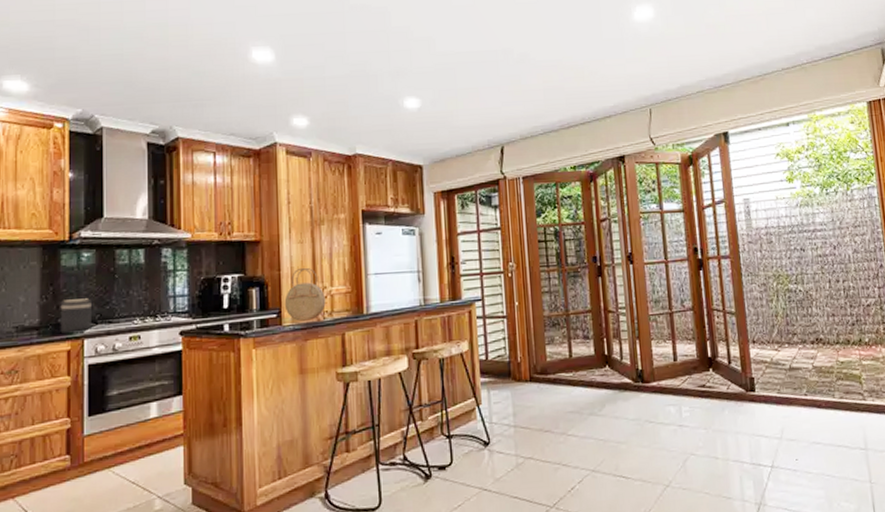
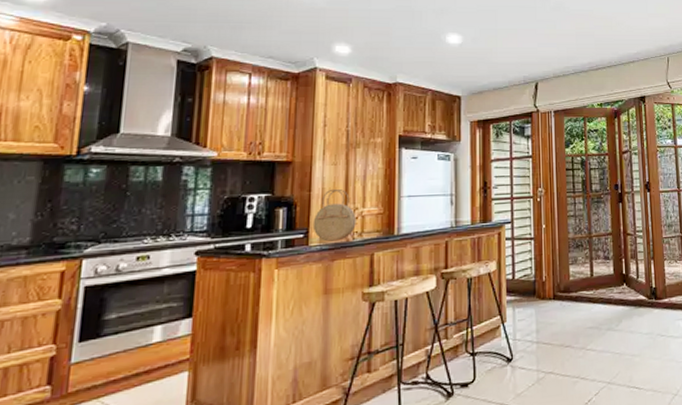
cylinder: present [60,298,91,334] -> none [55,216,96,254]

